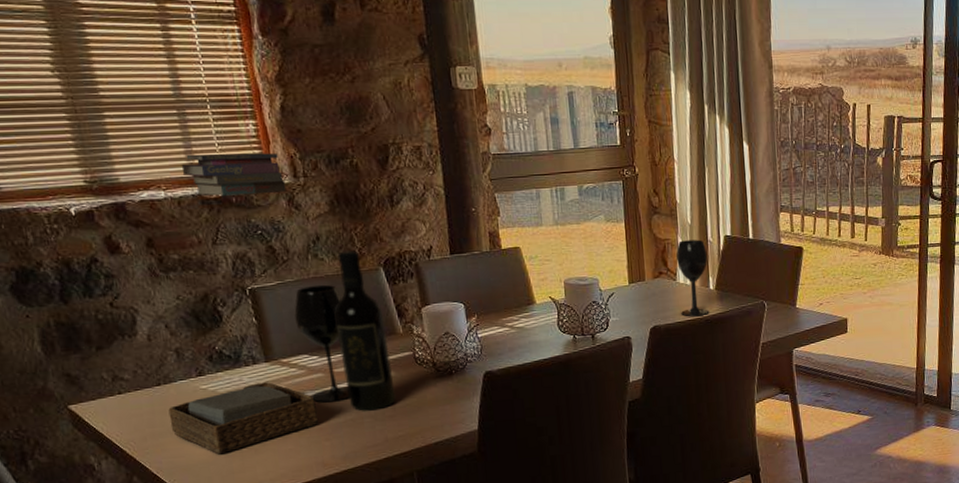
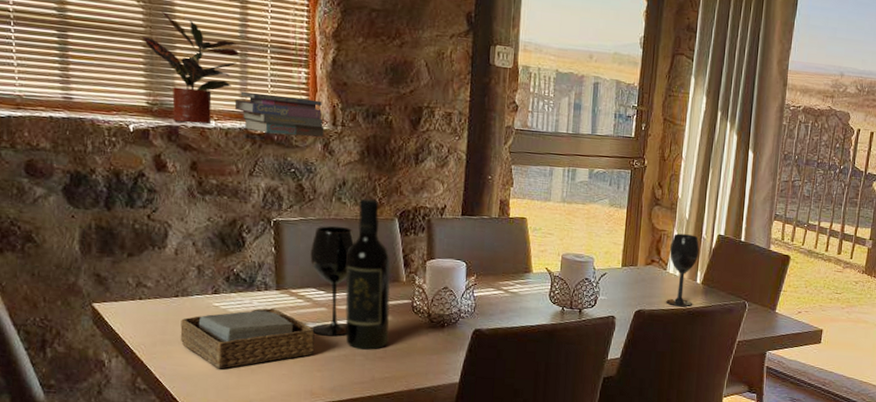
potted plant: none [64,78,177,199] -> present [141,10,239,125]

